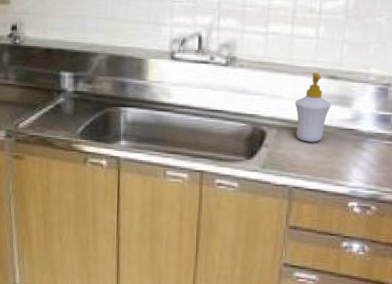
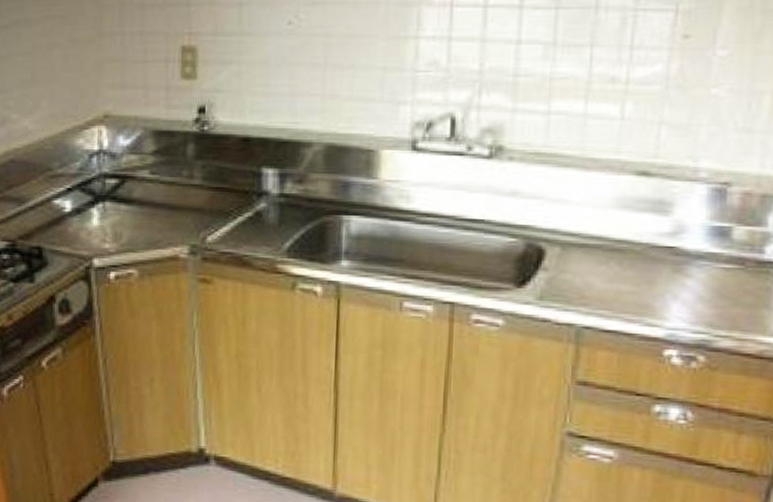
soap bottle: present [295,72,331,142] -> none [587,167,641,265]

